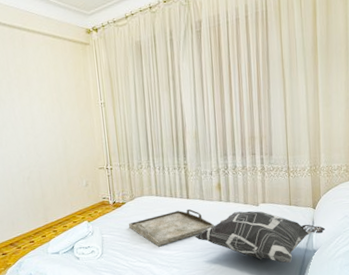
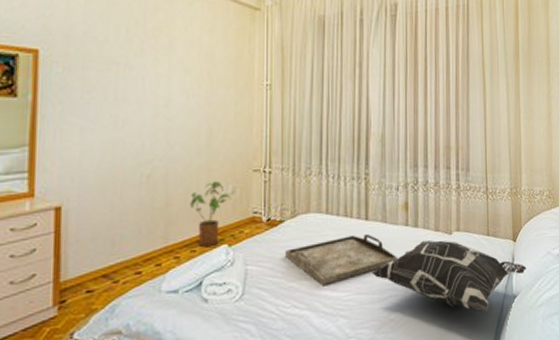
house plant: none [58,178,86,224] -> present [189,182,232,248]

